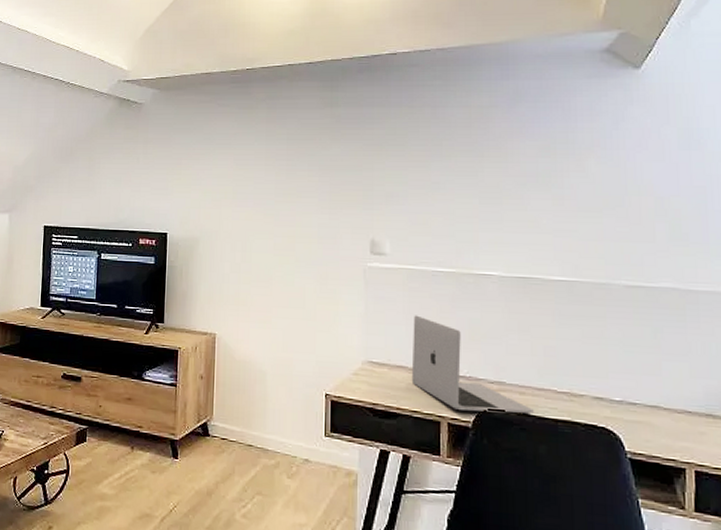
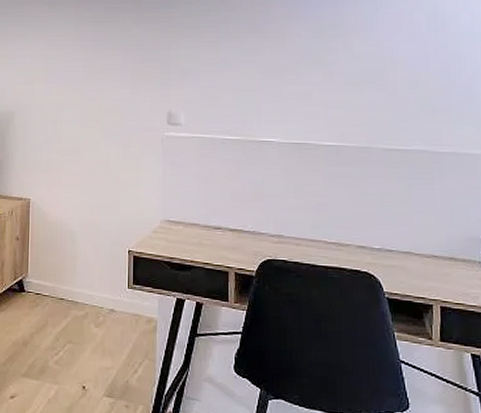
laptop: present [411,315,534,414] -> none [203,178,308,262]

